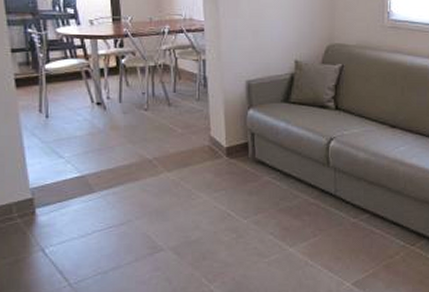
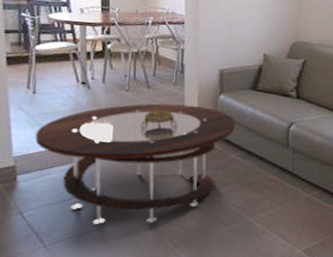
coffee table: none [52,123,268,260] -> present [35,103,236,224]
decorative bowl: none [164,129,203,152] -> present [141,109,177,129]

